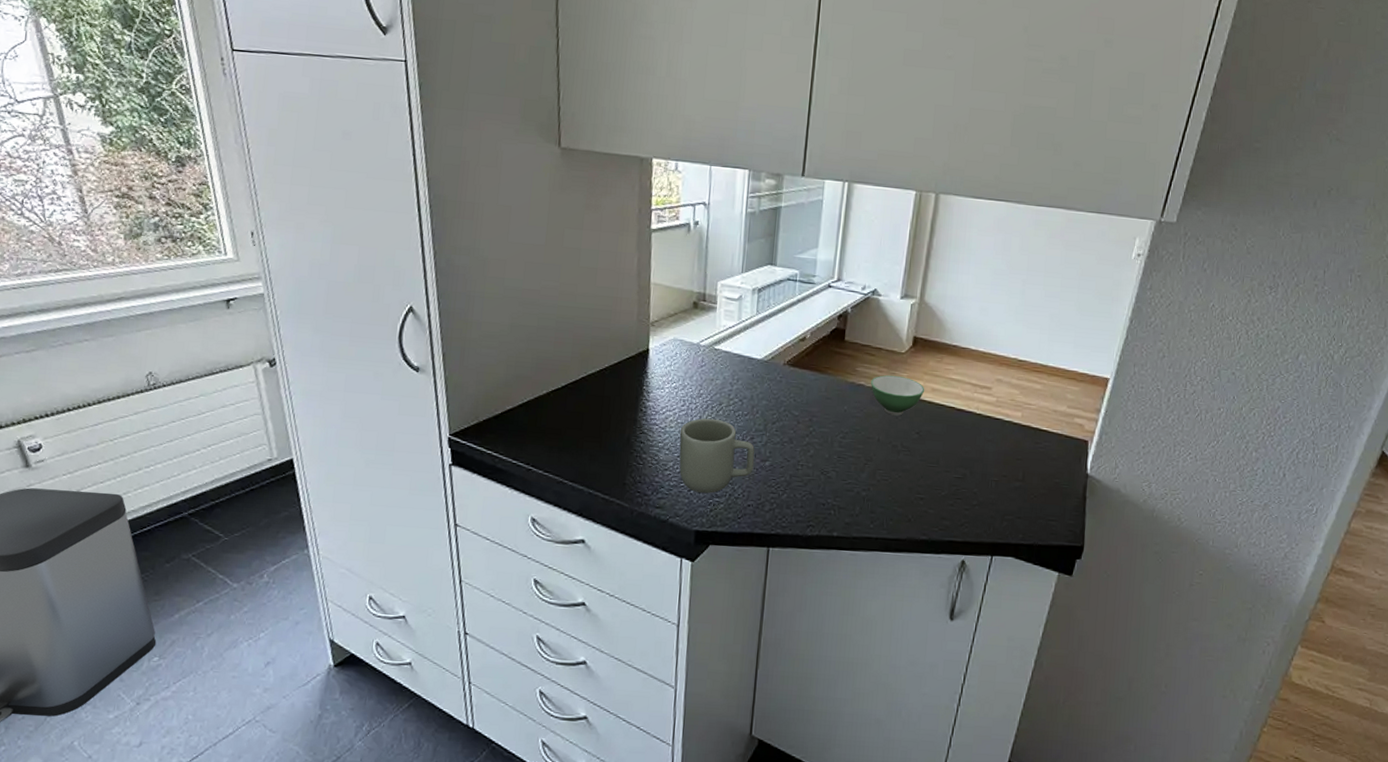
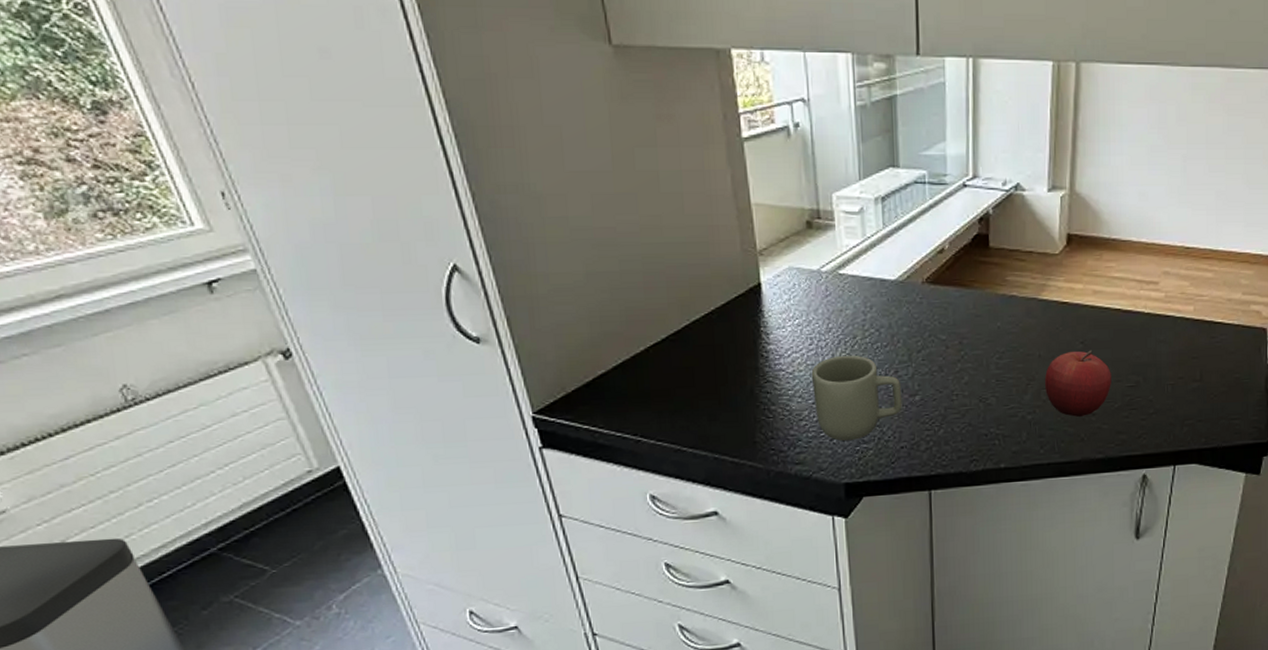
bowl: present [870,375,925,416] -> none [1023,280,1086,326]
fruit: none [880,440,941,499] -> present [1044,350,1111,417]

